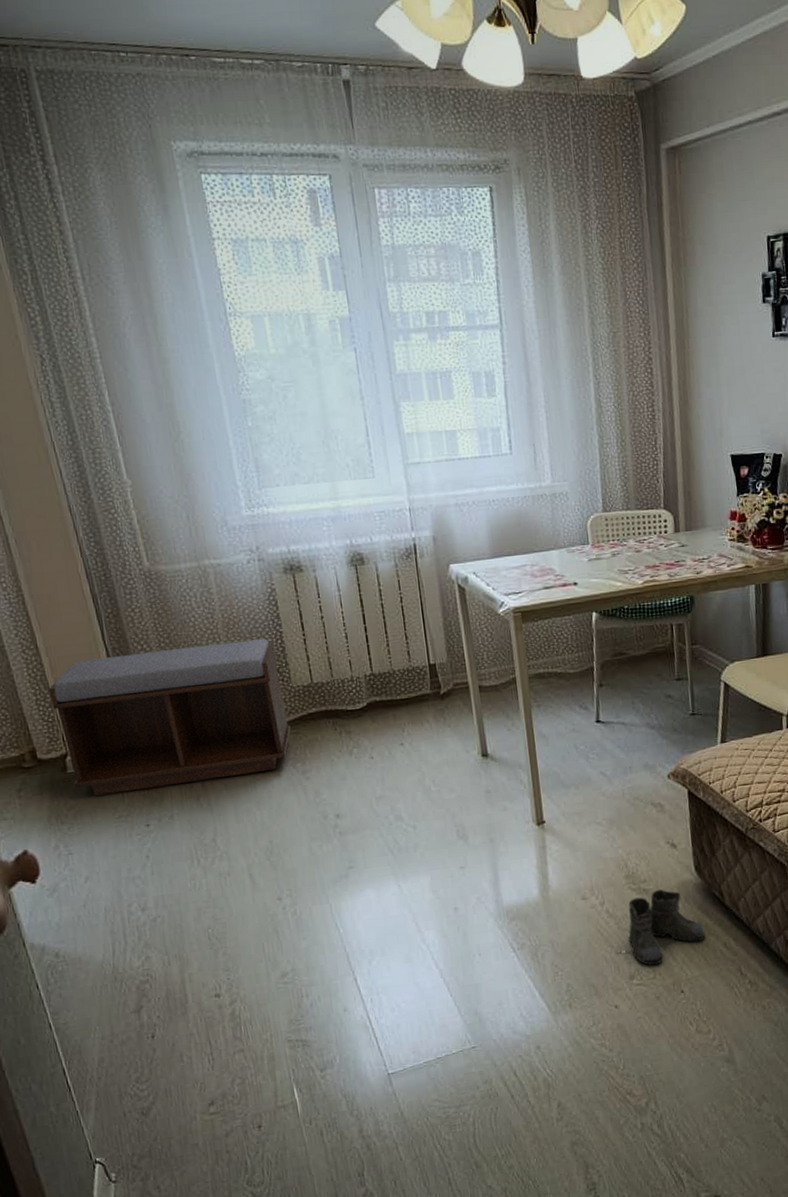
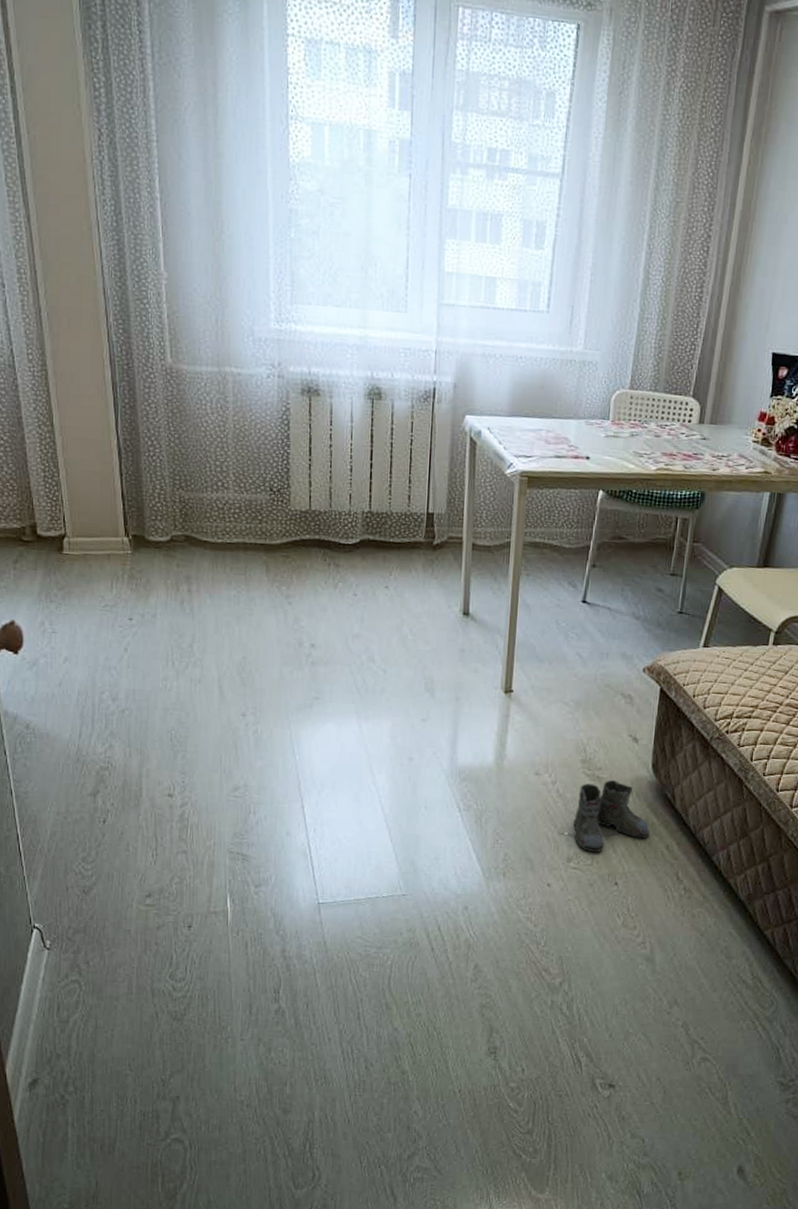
bench: present [48,639,291,796] -> none [57,445,282,588]

